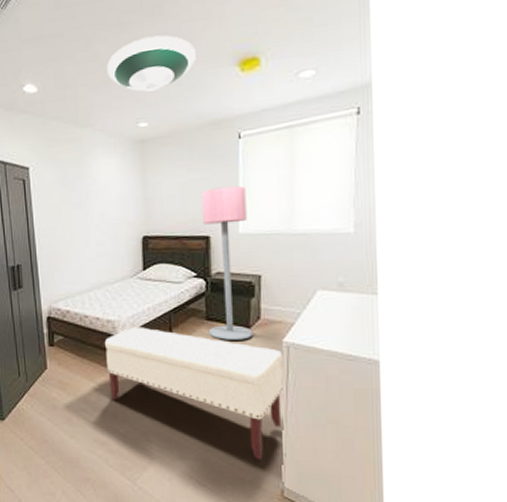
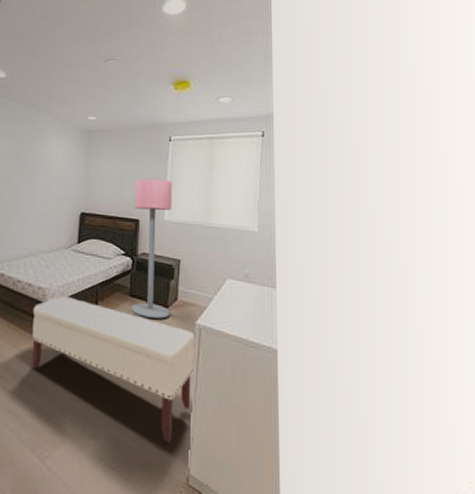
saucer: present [107,35,196,92] -> none [67,51,140,93]

